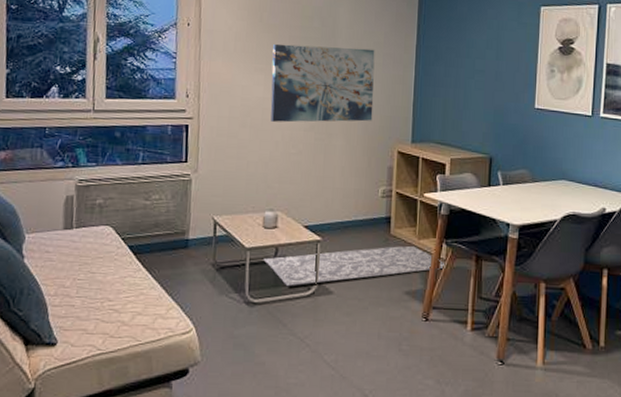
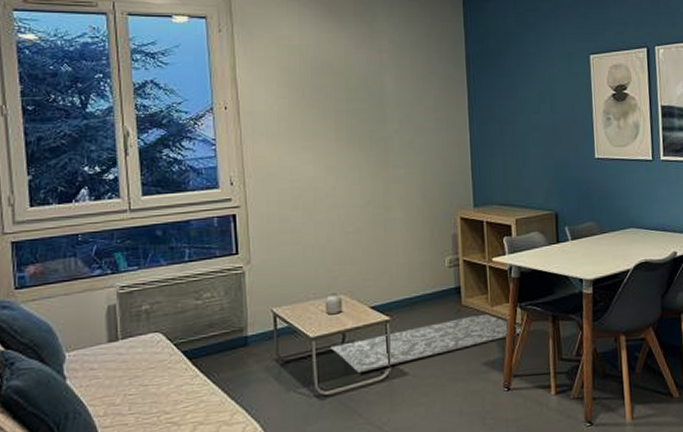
wall art: present [270,43,375,123] -> none [319,115,431,201]

